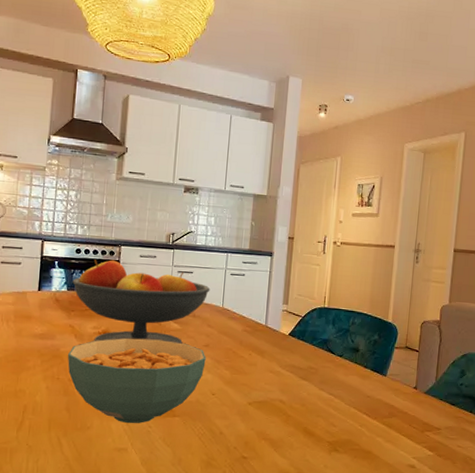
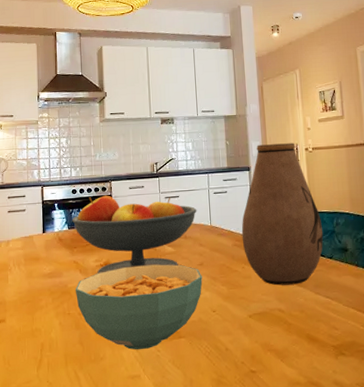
vase: none [253,231,338,378] -> present [241,143,324,286]

